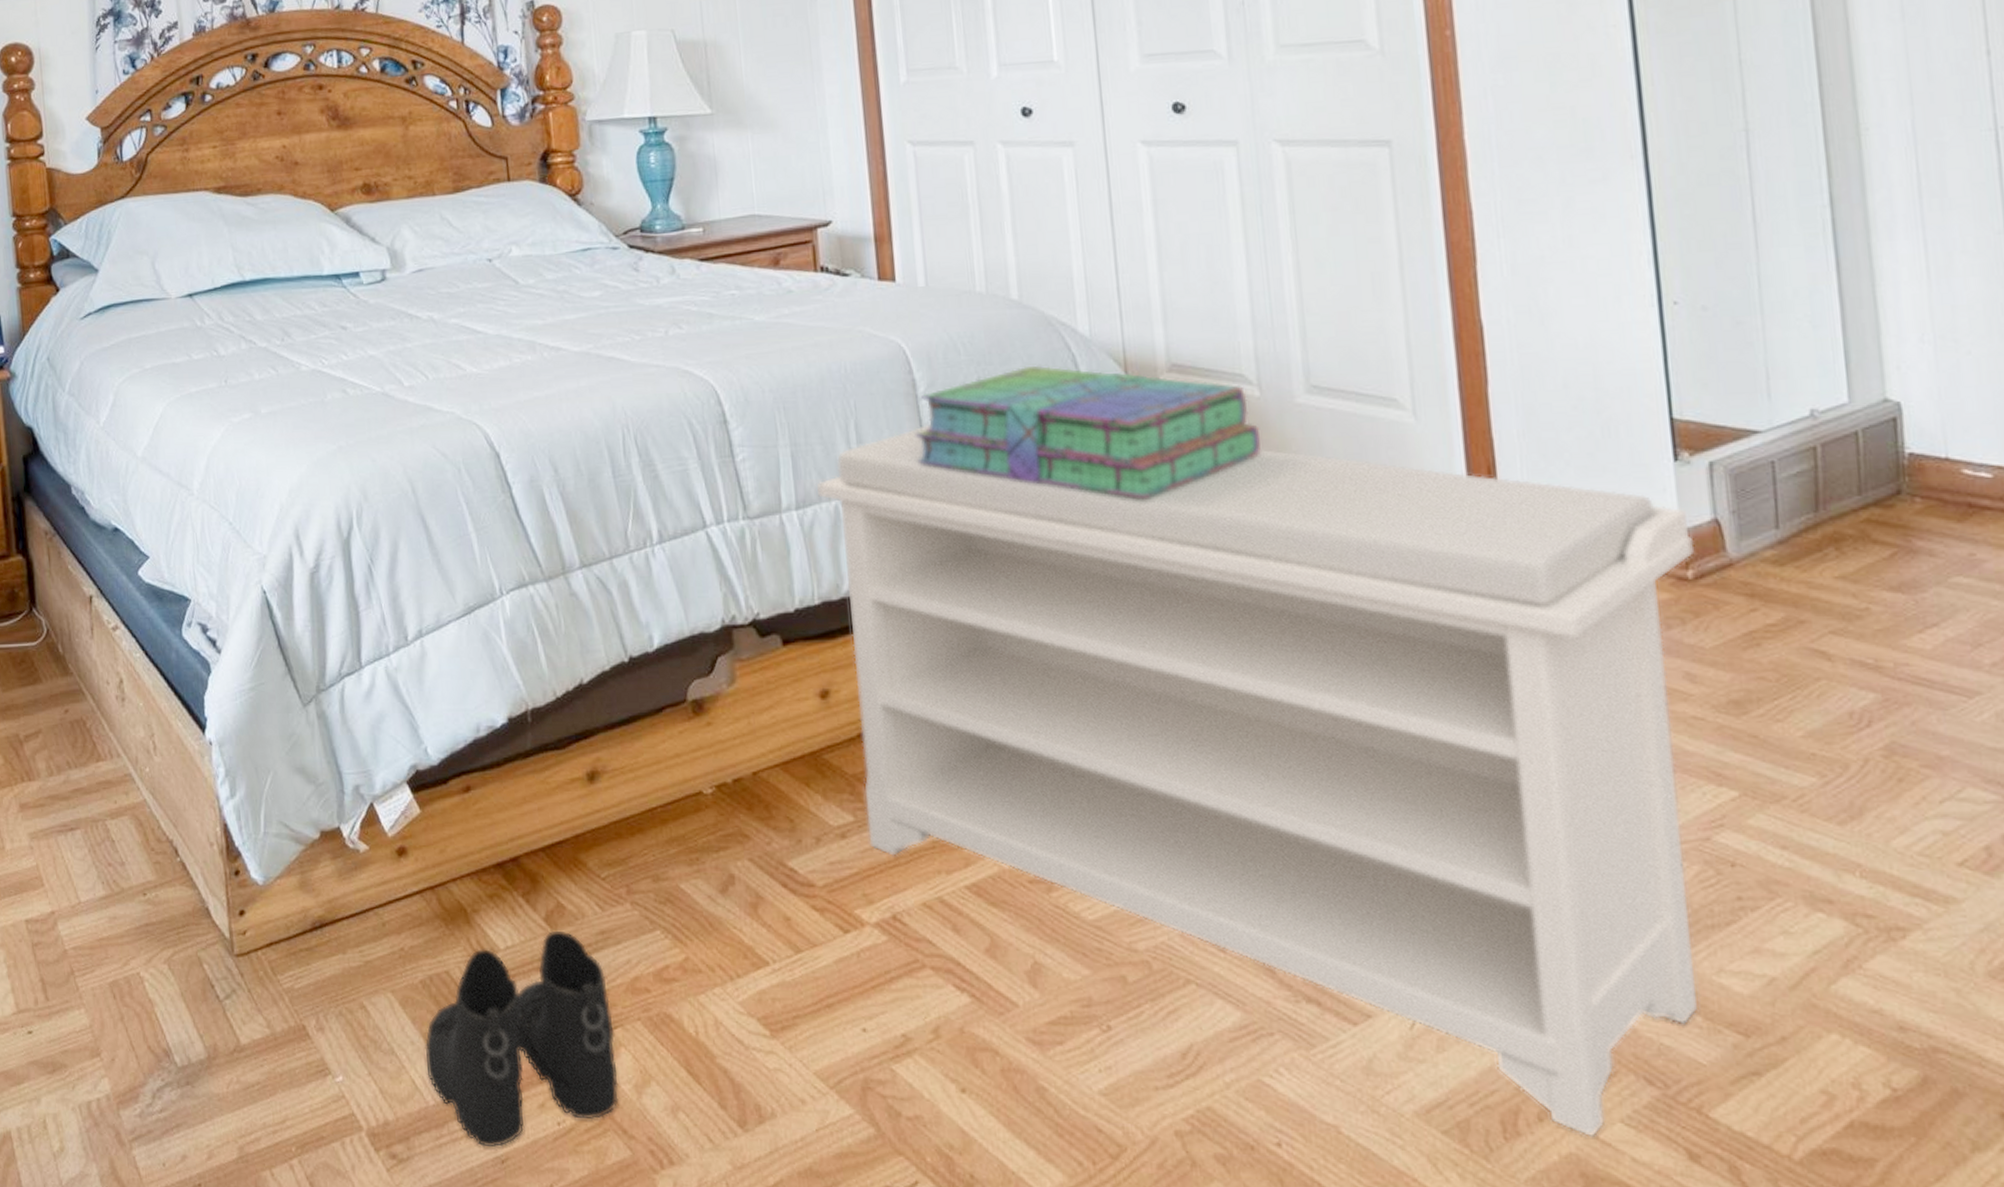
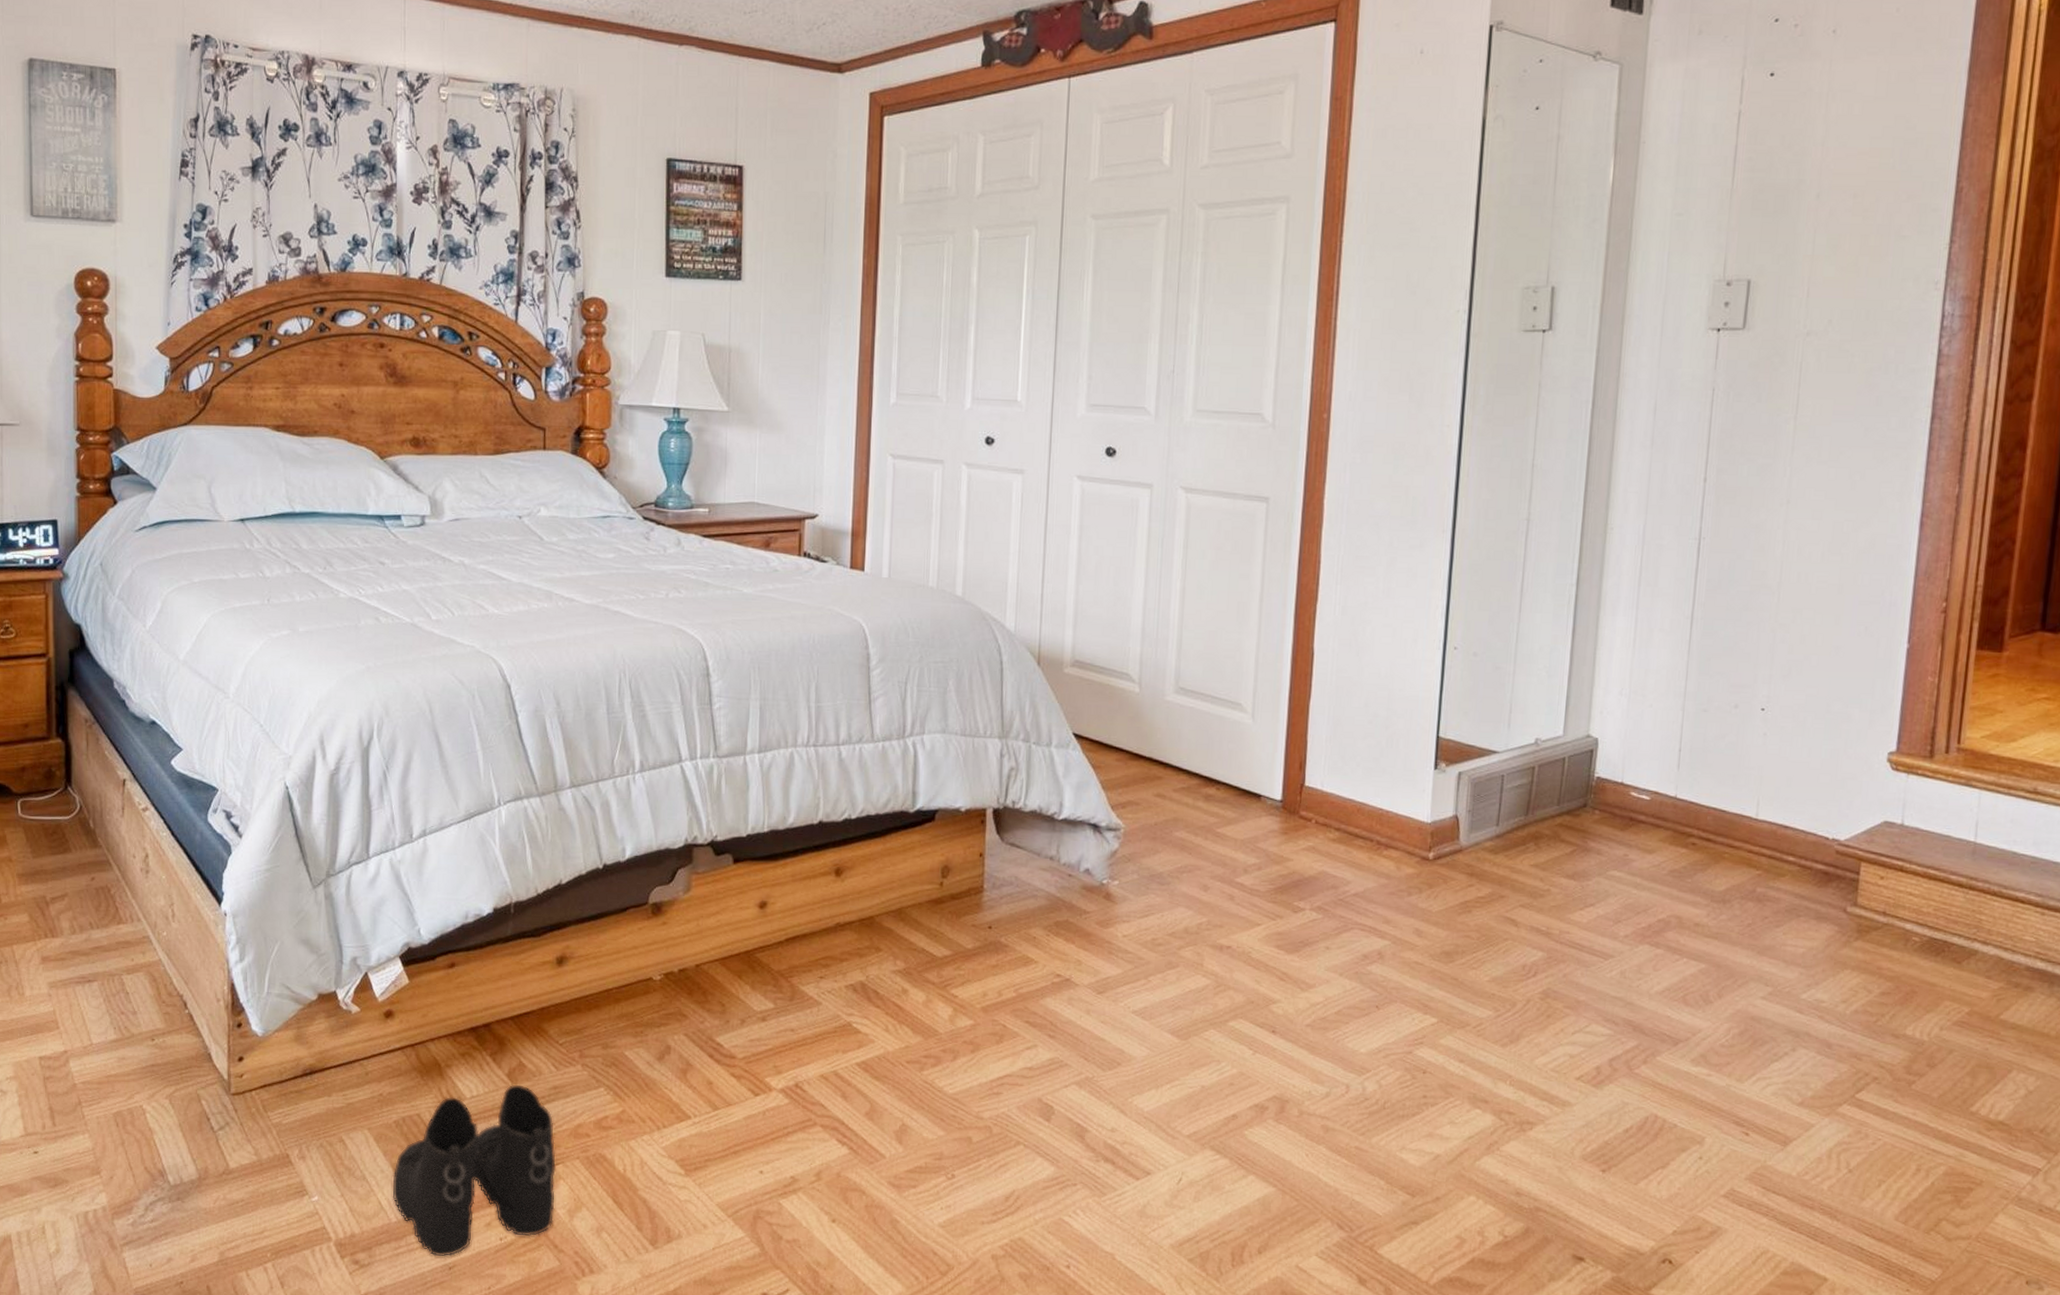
bench: present [817,423,1697,1137] -> none [778,691,1437,1265]
stack of books: present [915,365,1261,500] -> none [862,651,1136,767]

